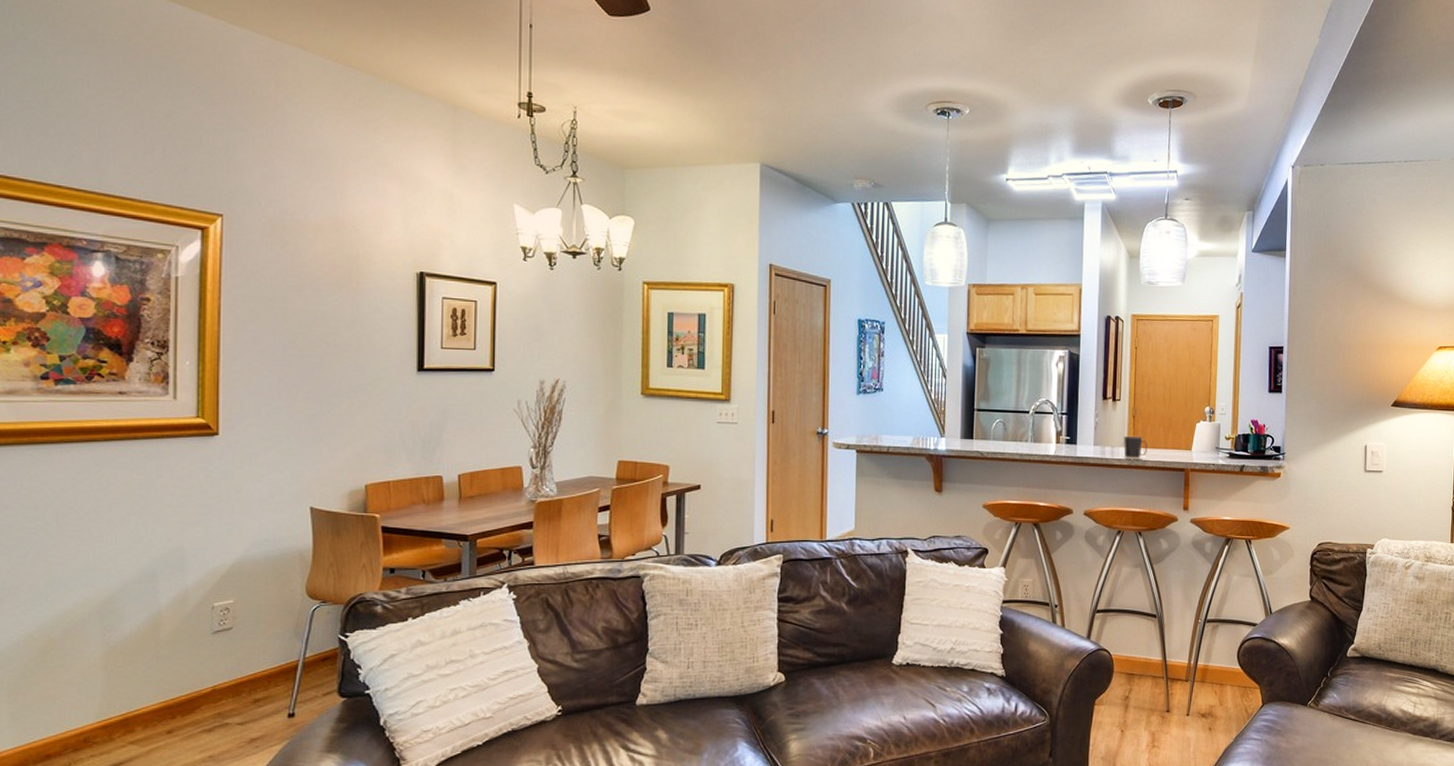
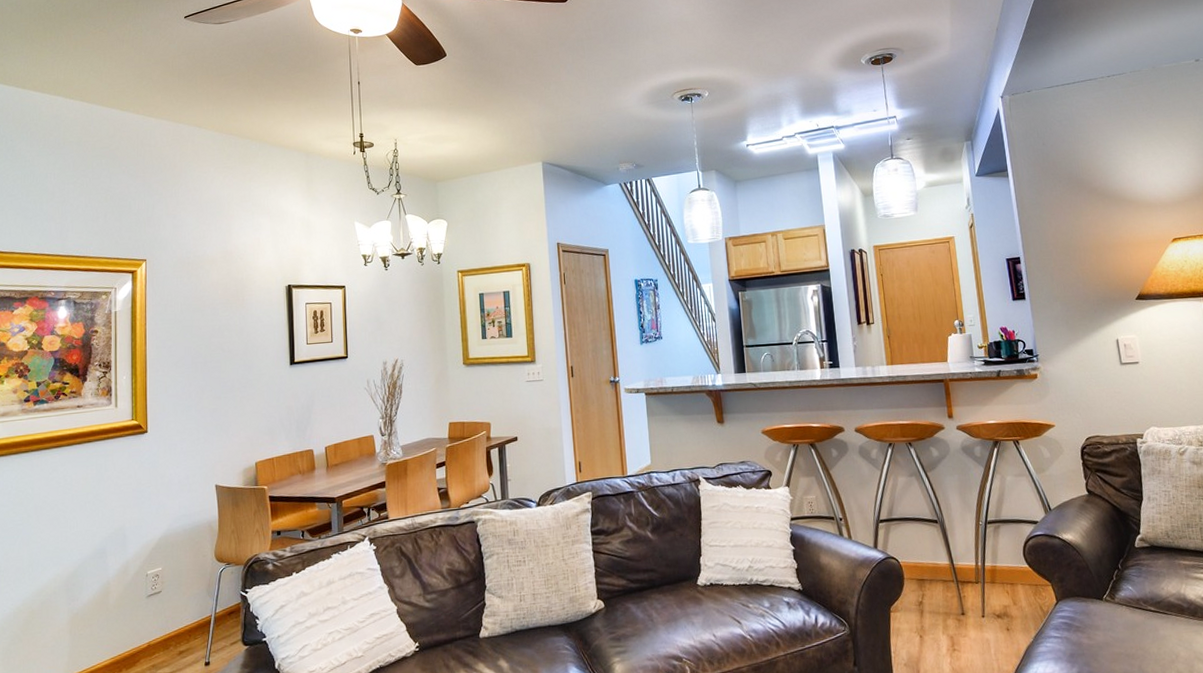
mug: present [1123,435,1148,460] -> none [882,353,906,377]

